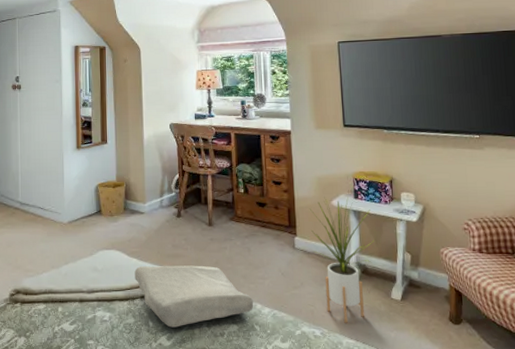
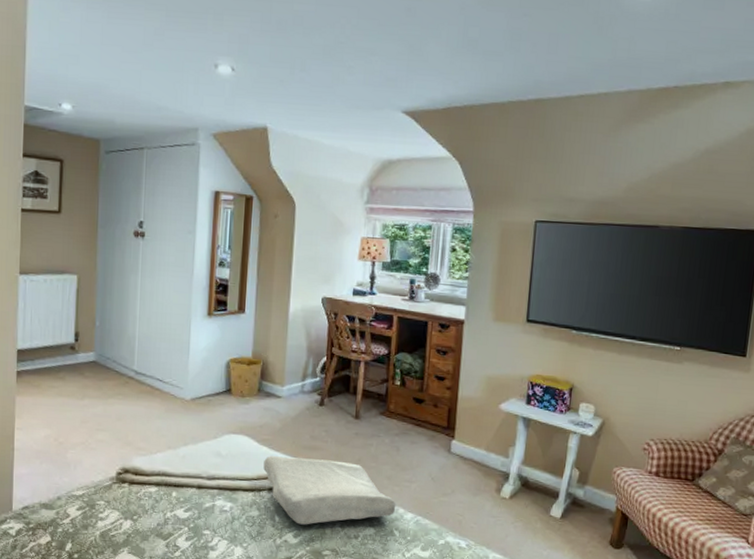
house plant: present [309,196,374,323] -> none [471,399,542,537]

